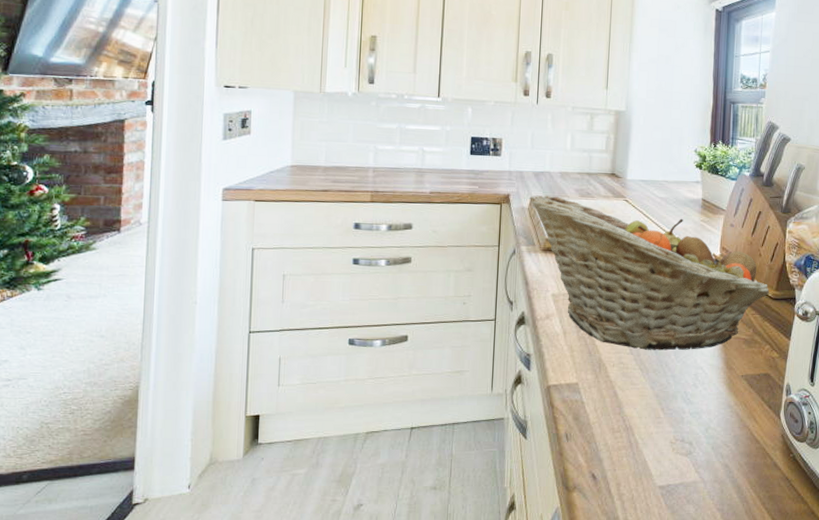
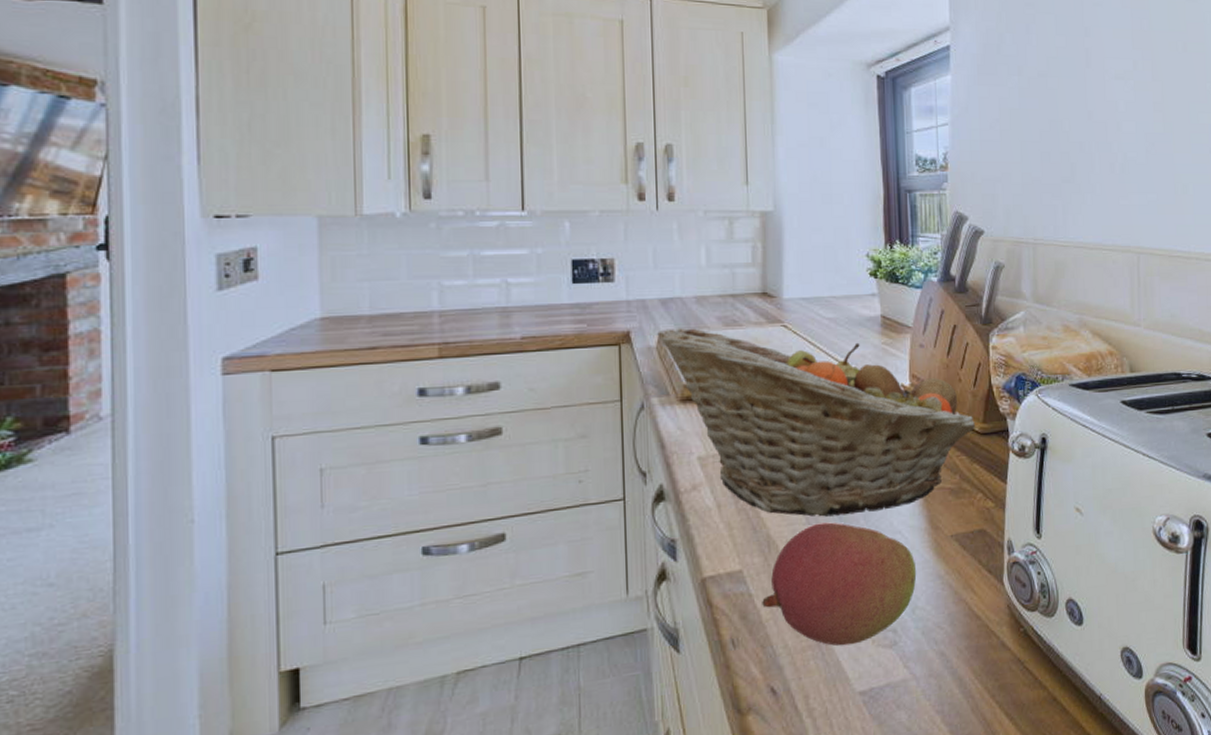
fruit: none [591,354,712,450] -> present [762,522,917,646]

